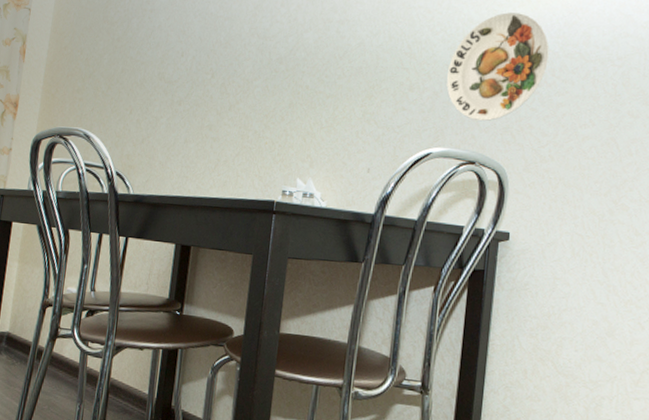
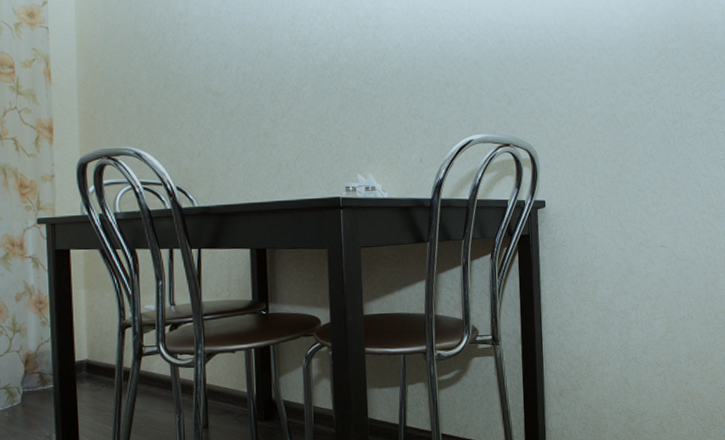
decorative plate: present [446,12,549,122] -> none [476,13,557,109]

